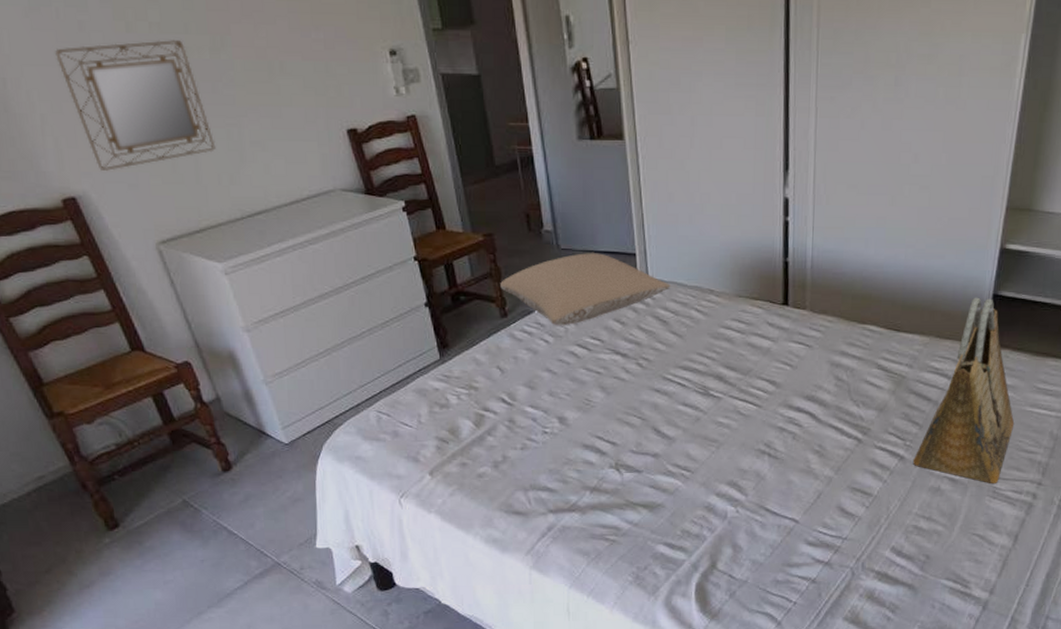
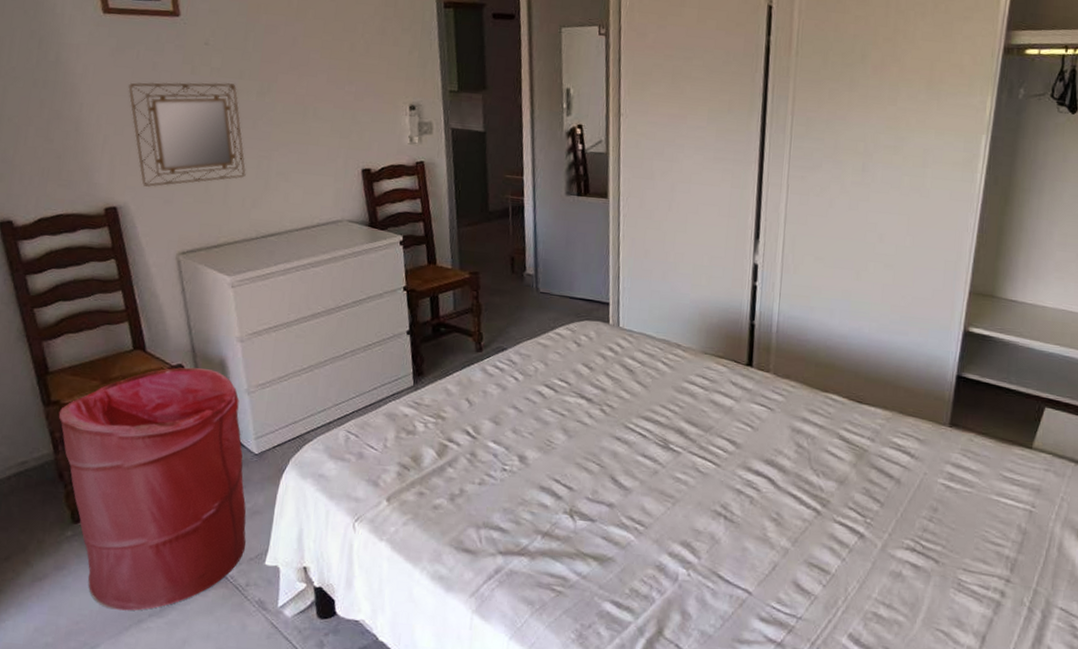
laundry hamper: none [65,364,293,606] -> present [58,367,246,611]
pillow: present [500,253,671,326] -> none [479,298,640,366]
grocery bag: present [913,297,1015,484] -> none [874,376,980,576]

